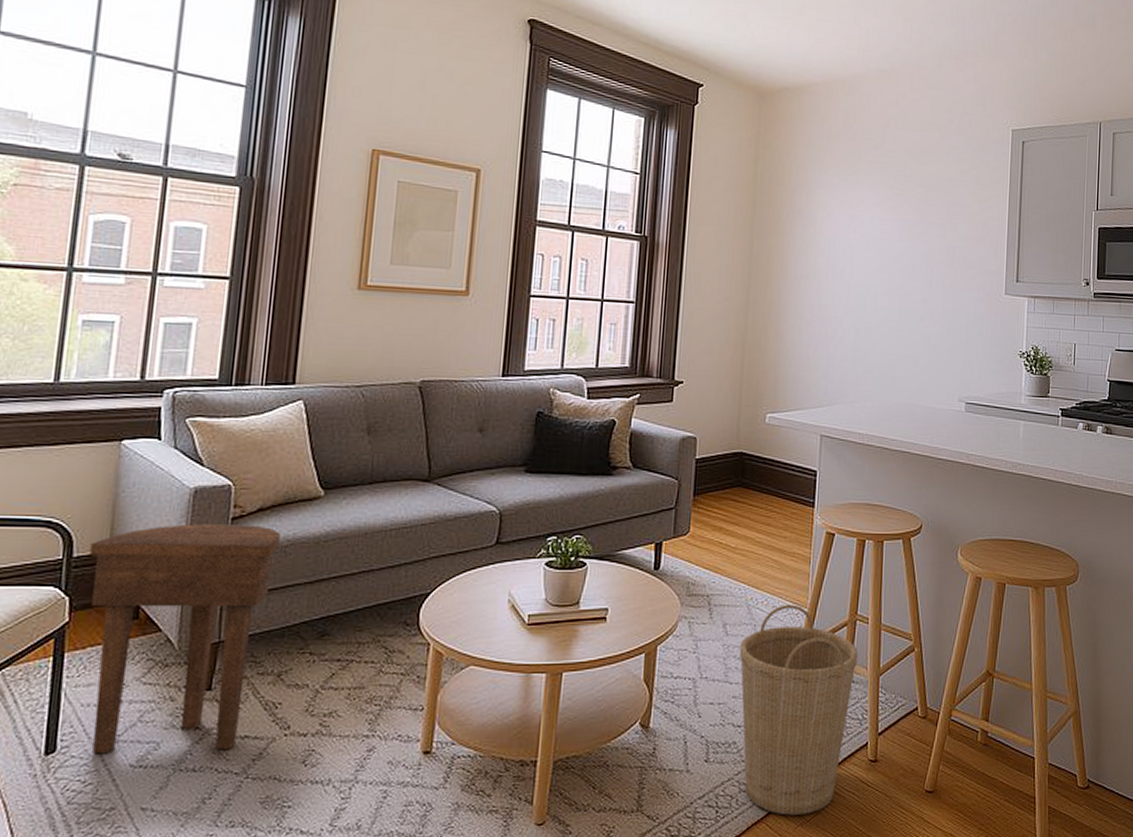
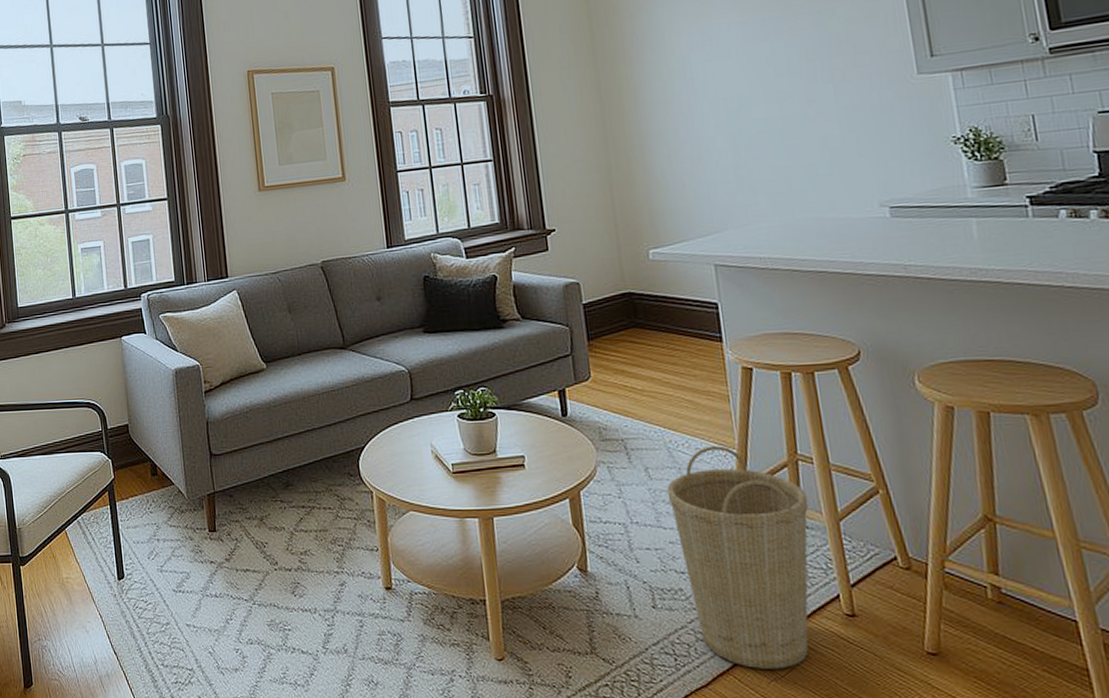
side table: present [90,524,281,754] -> none [117,396,242,581]

